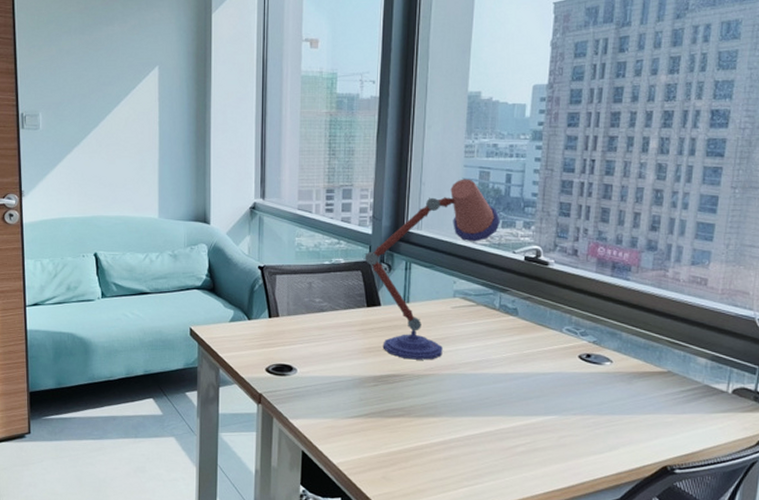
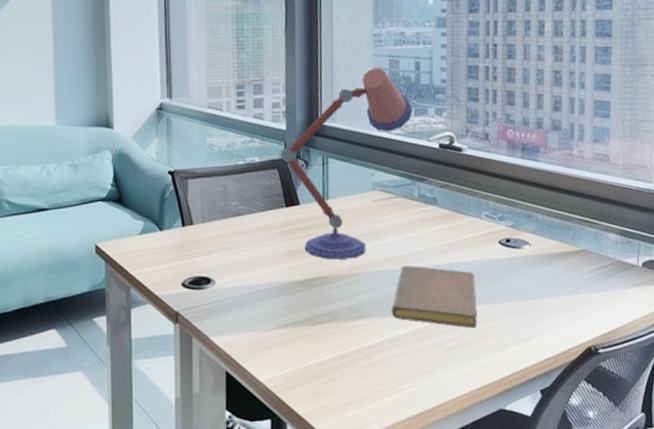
notebook: none [464,371,551,436] -> present [392,265,478,328]

